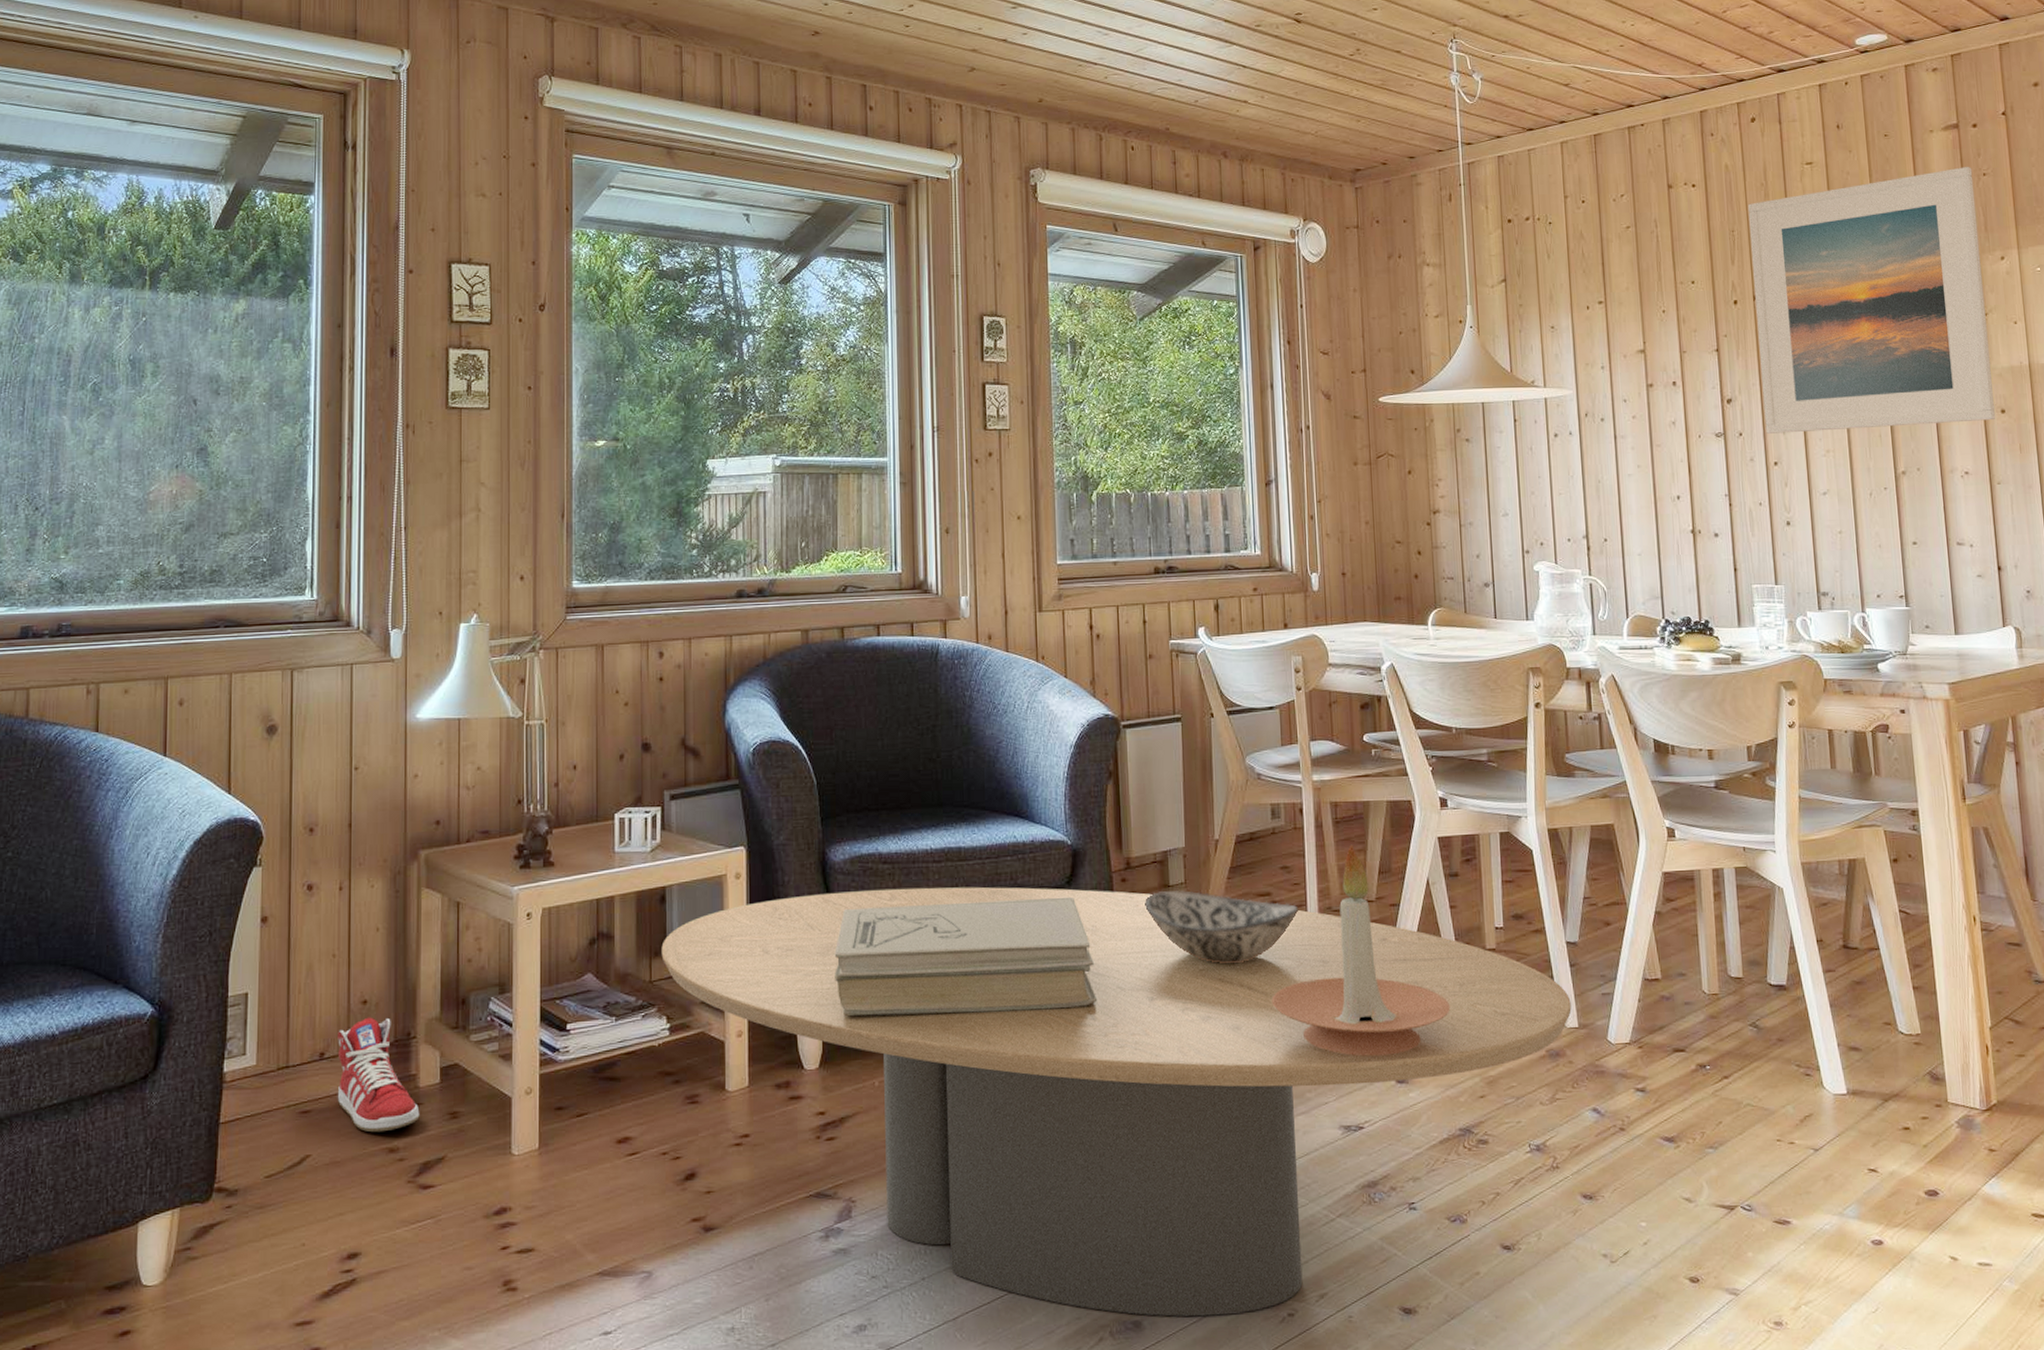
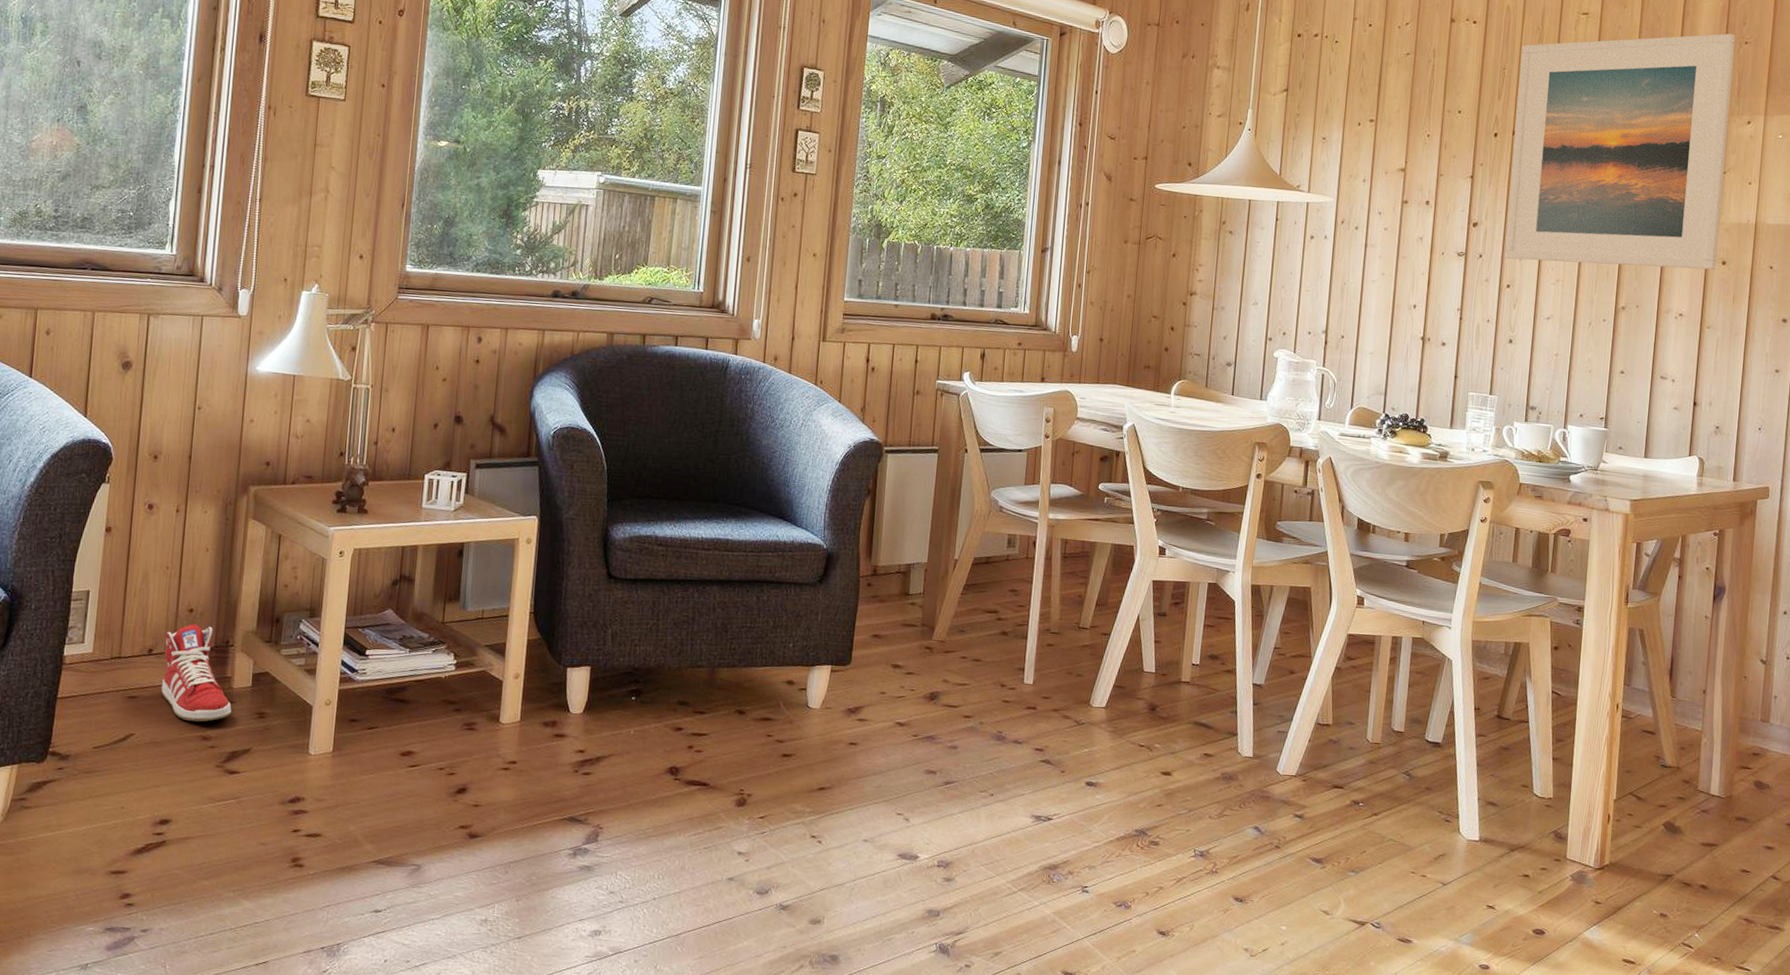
coffee table: present [661,886,1572,1317] -> none [454,564,1250,960]
book: present [834,896,1098,1016] -> none [605,581,834,689]
decorative bowl: present [1145,889,1299,964] -> none [885,598,1021,668]
candle holder: present [1272,844,1451,1056] -> none [986,578,1143,761]

